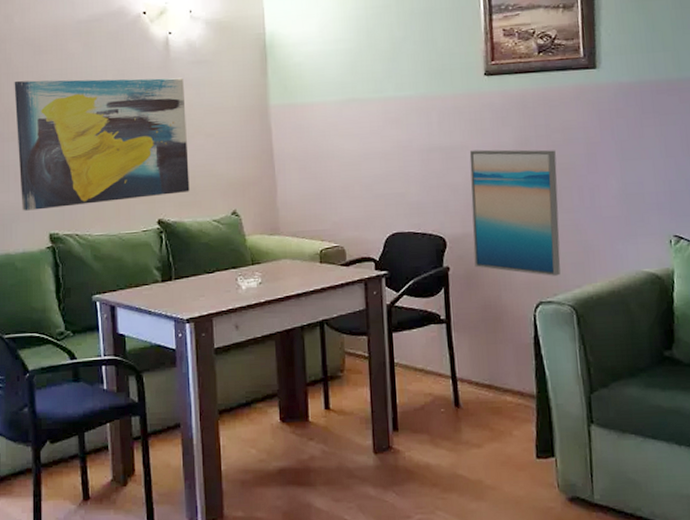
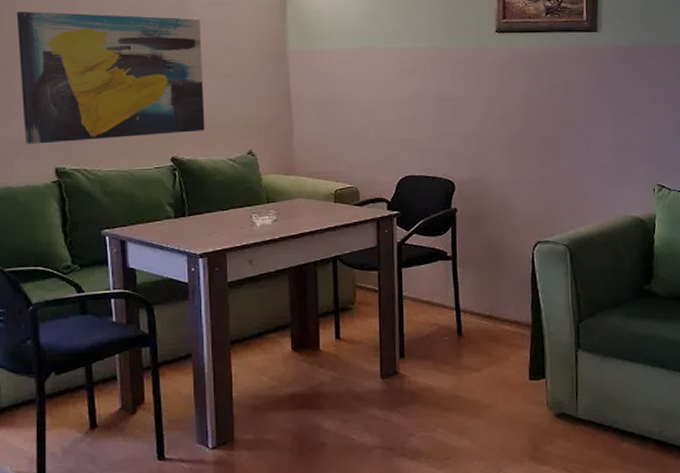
wall art: present [469,149,561,276] -> none [479,101,558,218]

